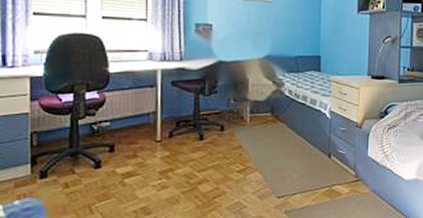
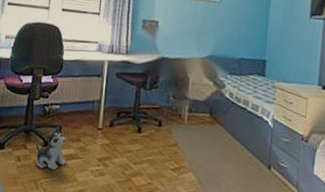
plush toy: none [85,143,125,192] -> present [35,125,67,170]

